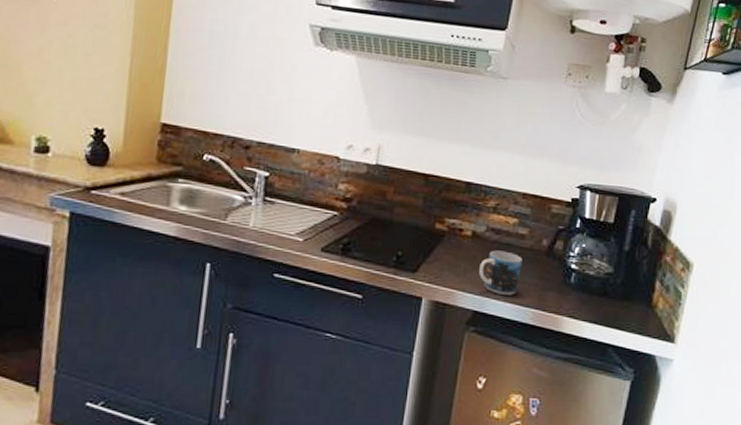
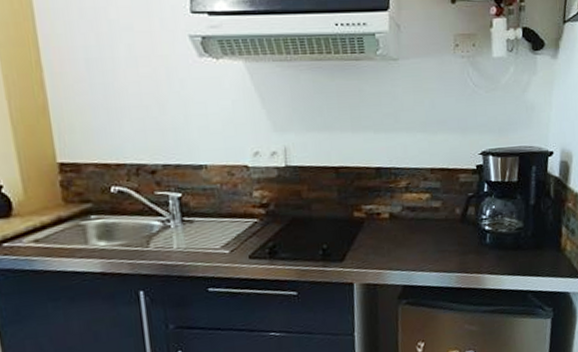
mug: present [479,250,523,295] -> none [401,225,441,266]

